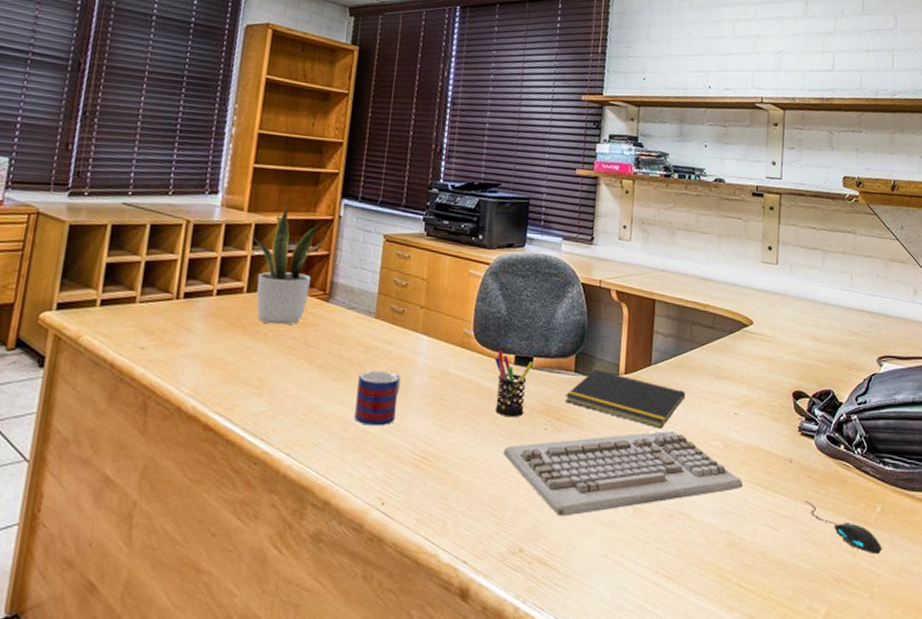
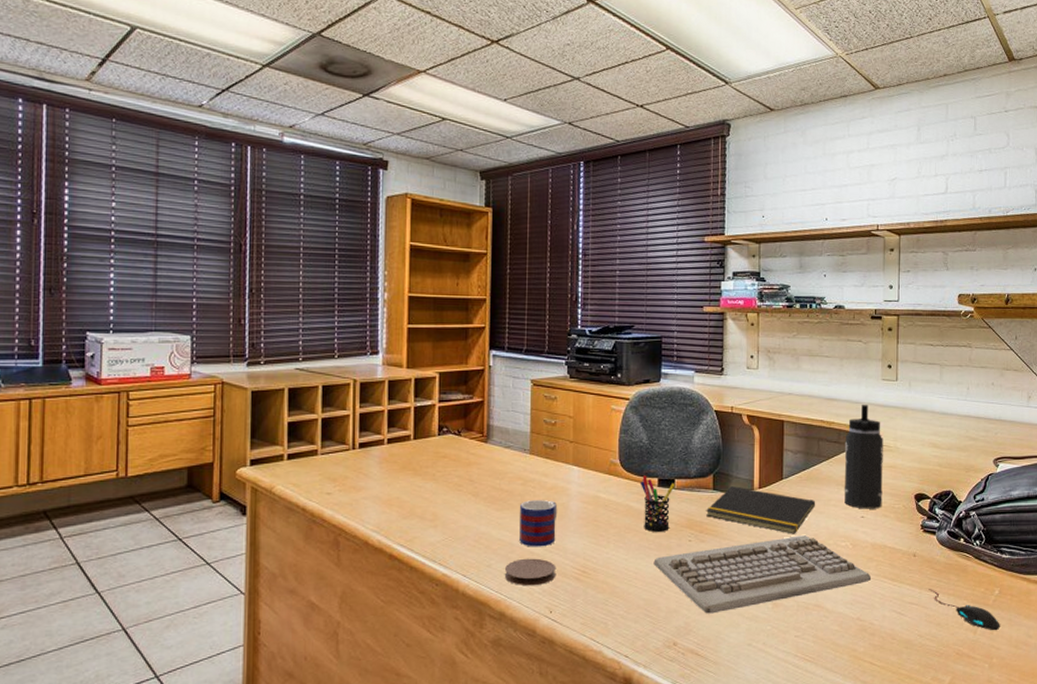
potted plant: present [253,205,326,325] -> none [414,359,479,466]
coaster: none [334,438,394,472] -> present [504,558,557,586]
thermos bottle: none [716,287,761,406] -> present [844,404,884,509]

